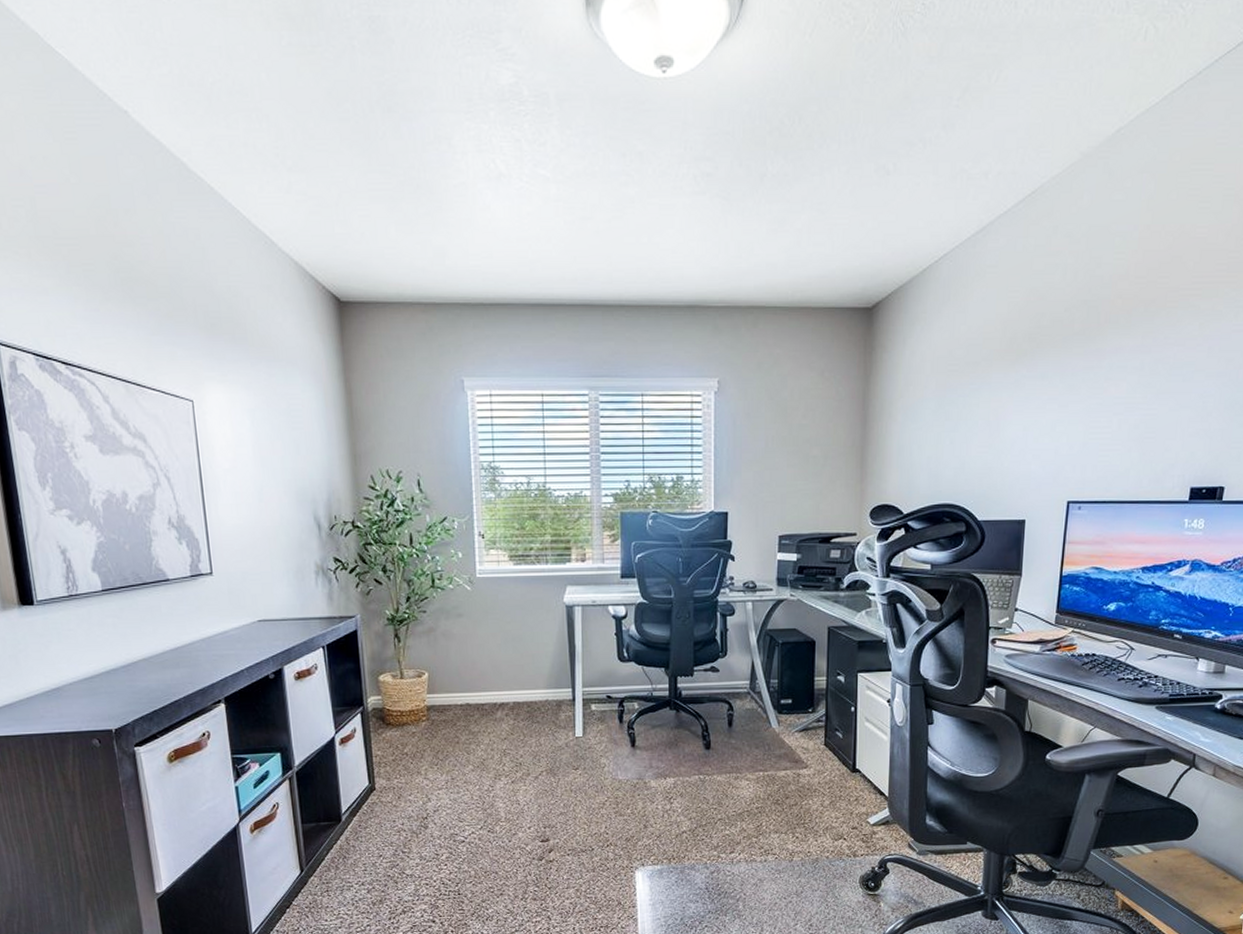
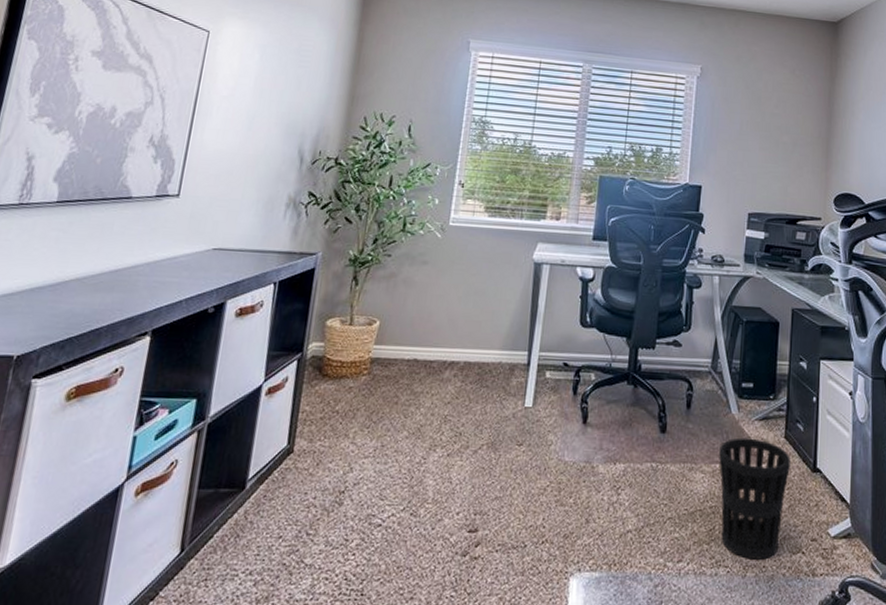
wastebasket: none [762,747,831,847] -> present [719,437,791,560]

